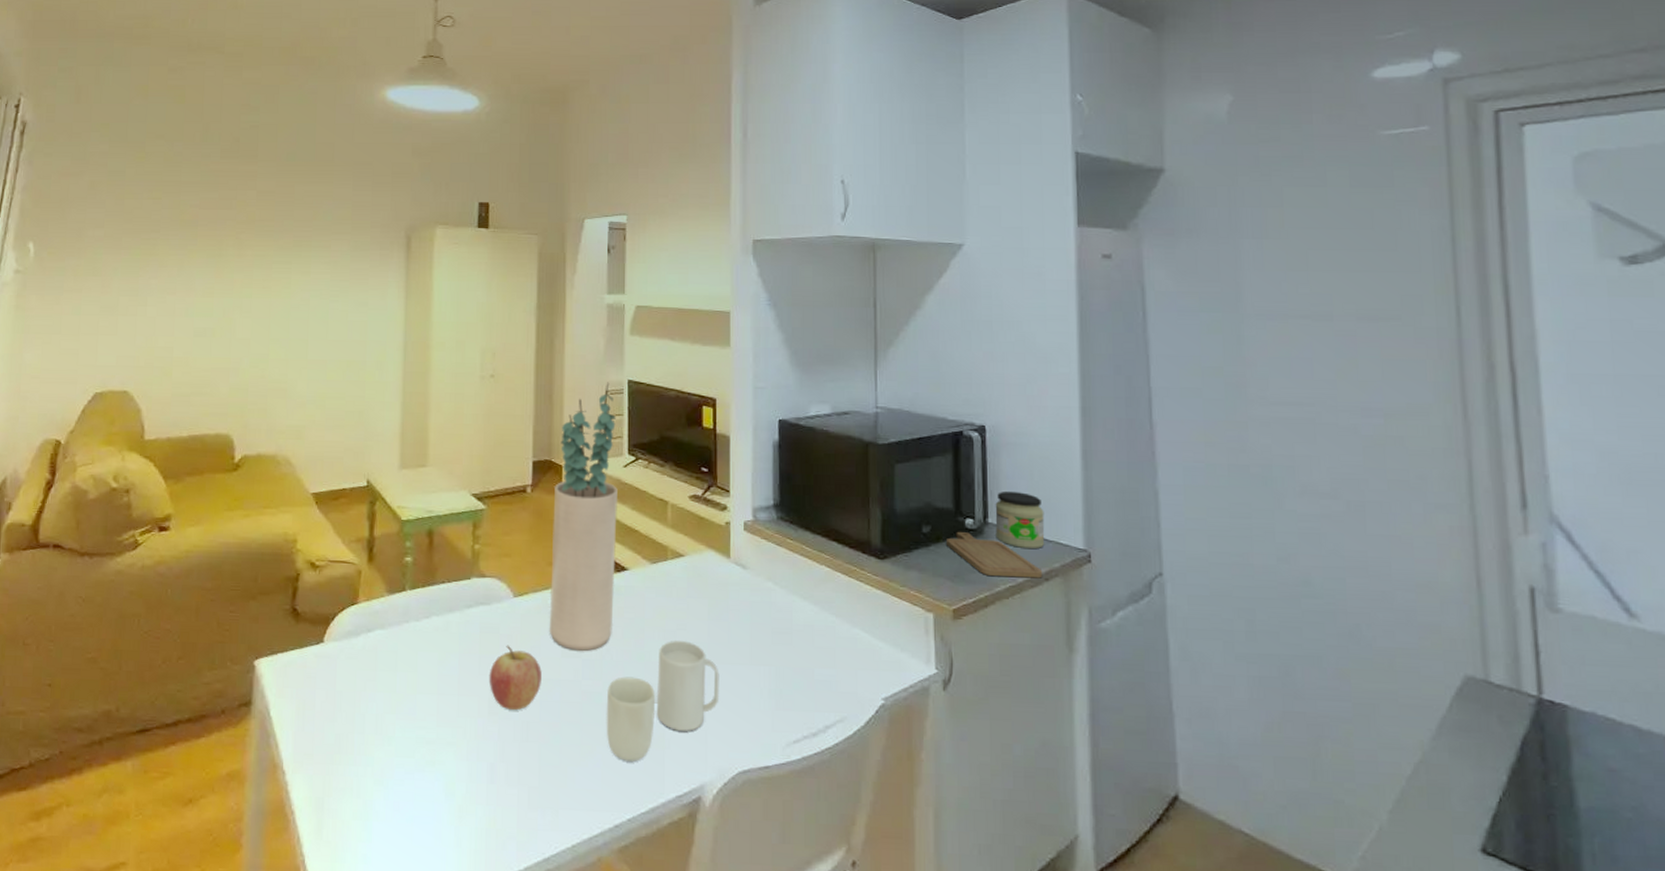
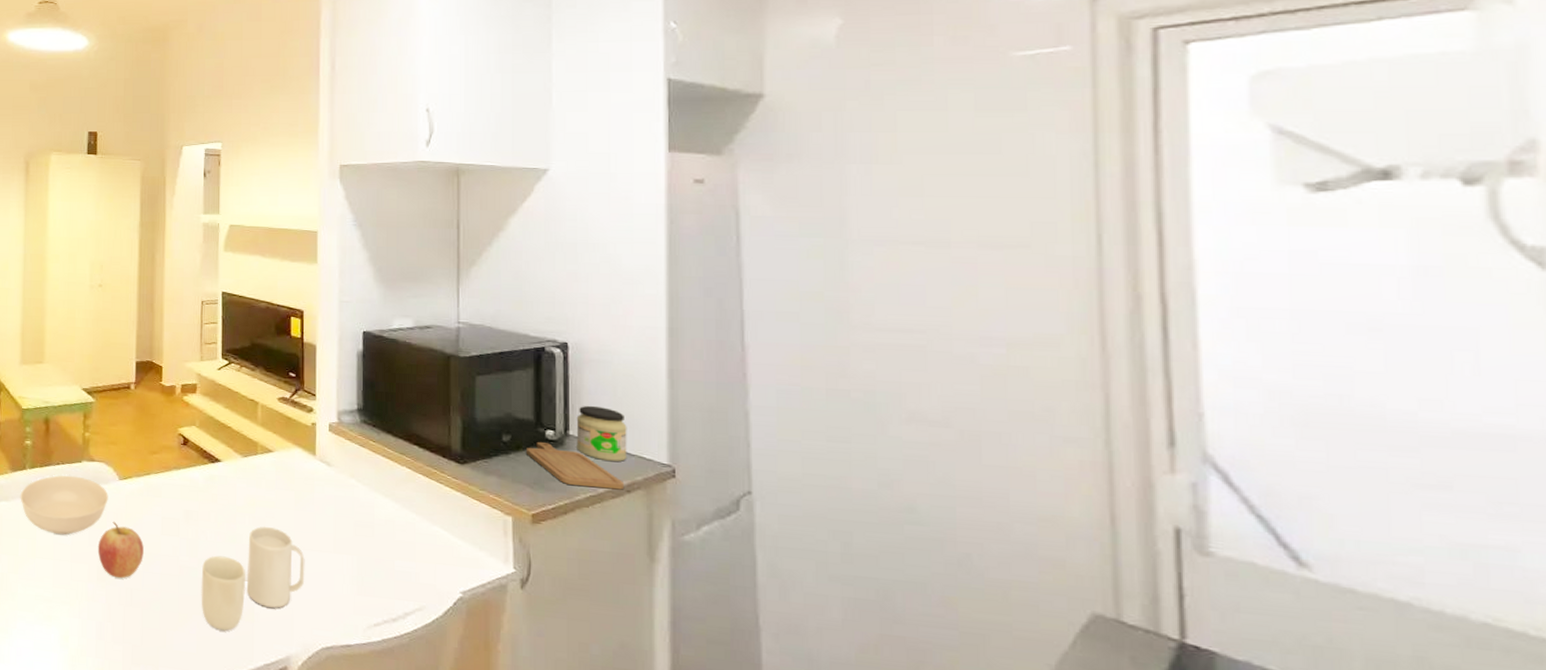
bowl: none [398,595,501,665] -> present [20,475,108,535]
vase: present [550,382,618,651] -> none [151,293,212,531]

